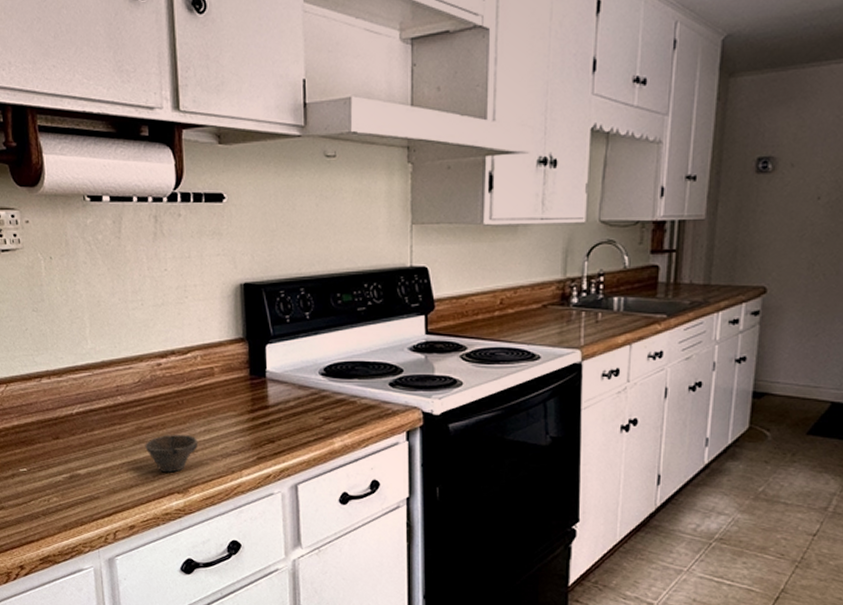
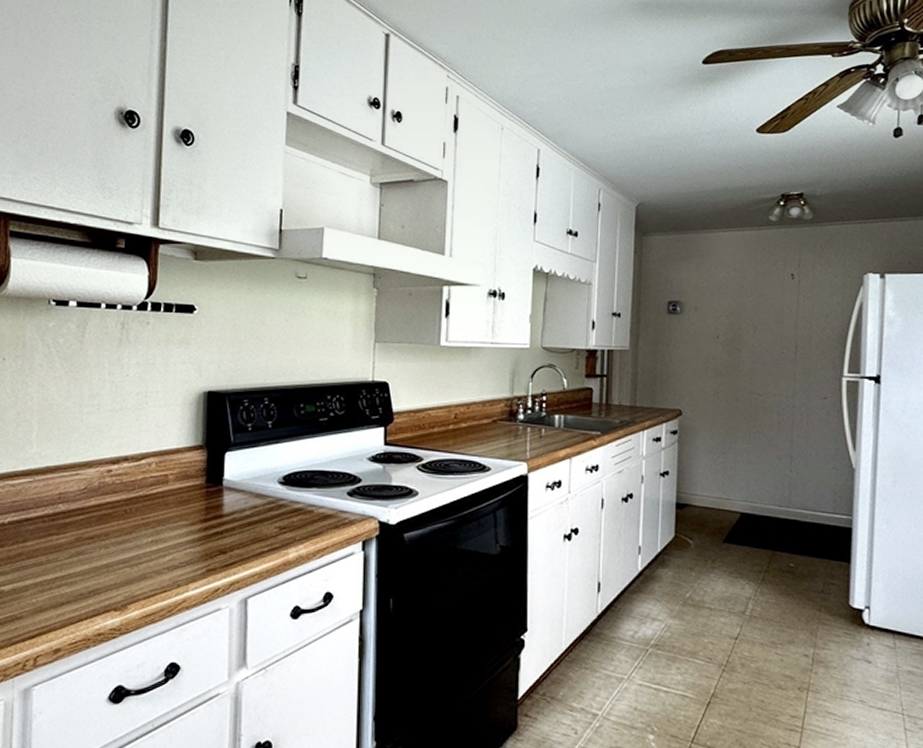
cup: present [145,435,198,473] -> none [83,546,144,588]

